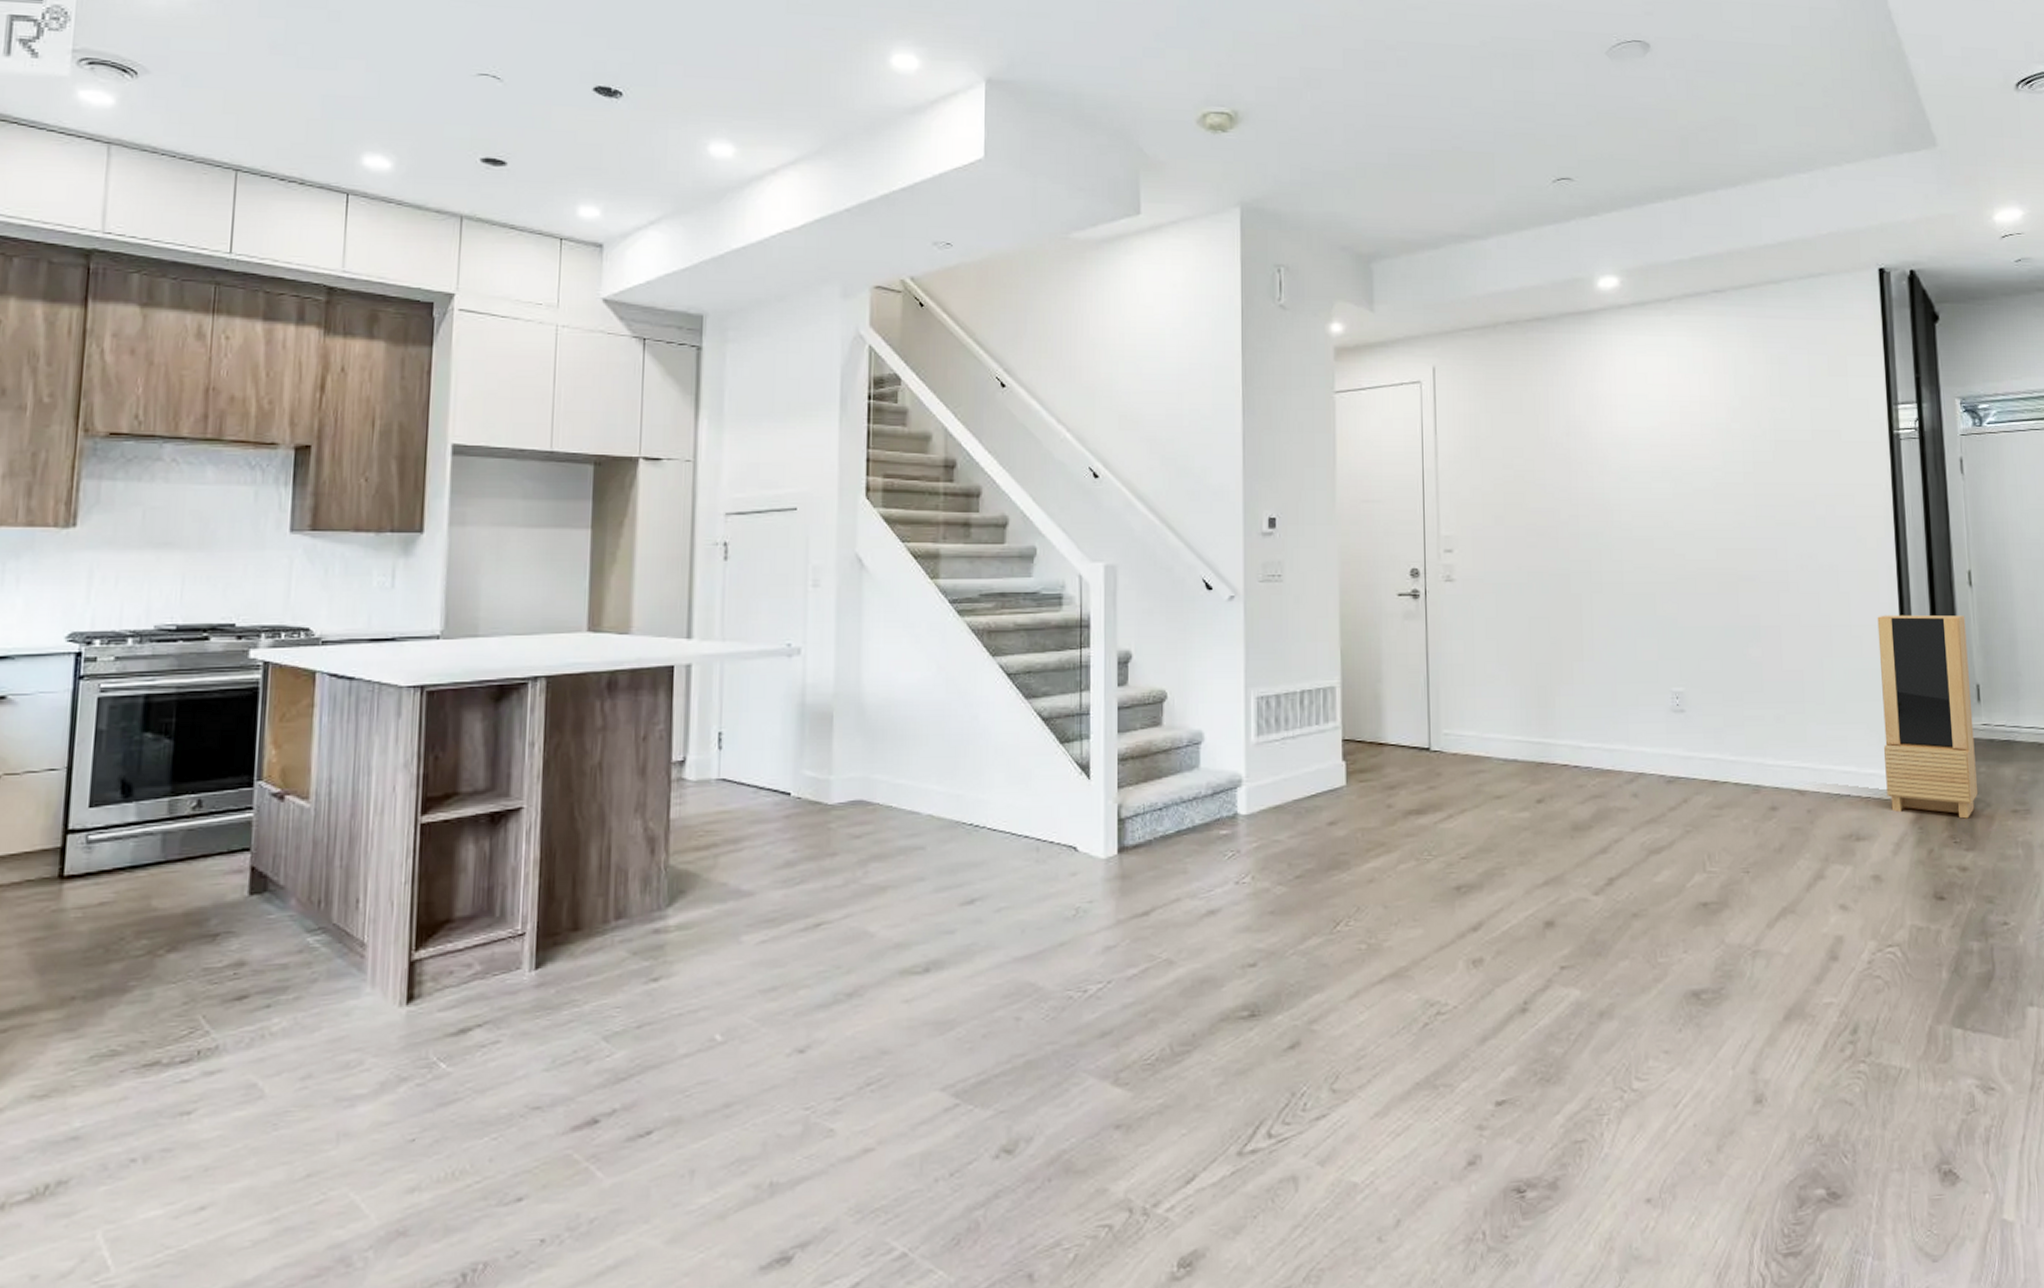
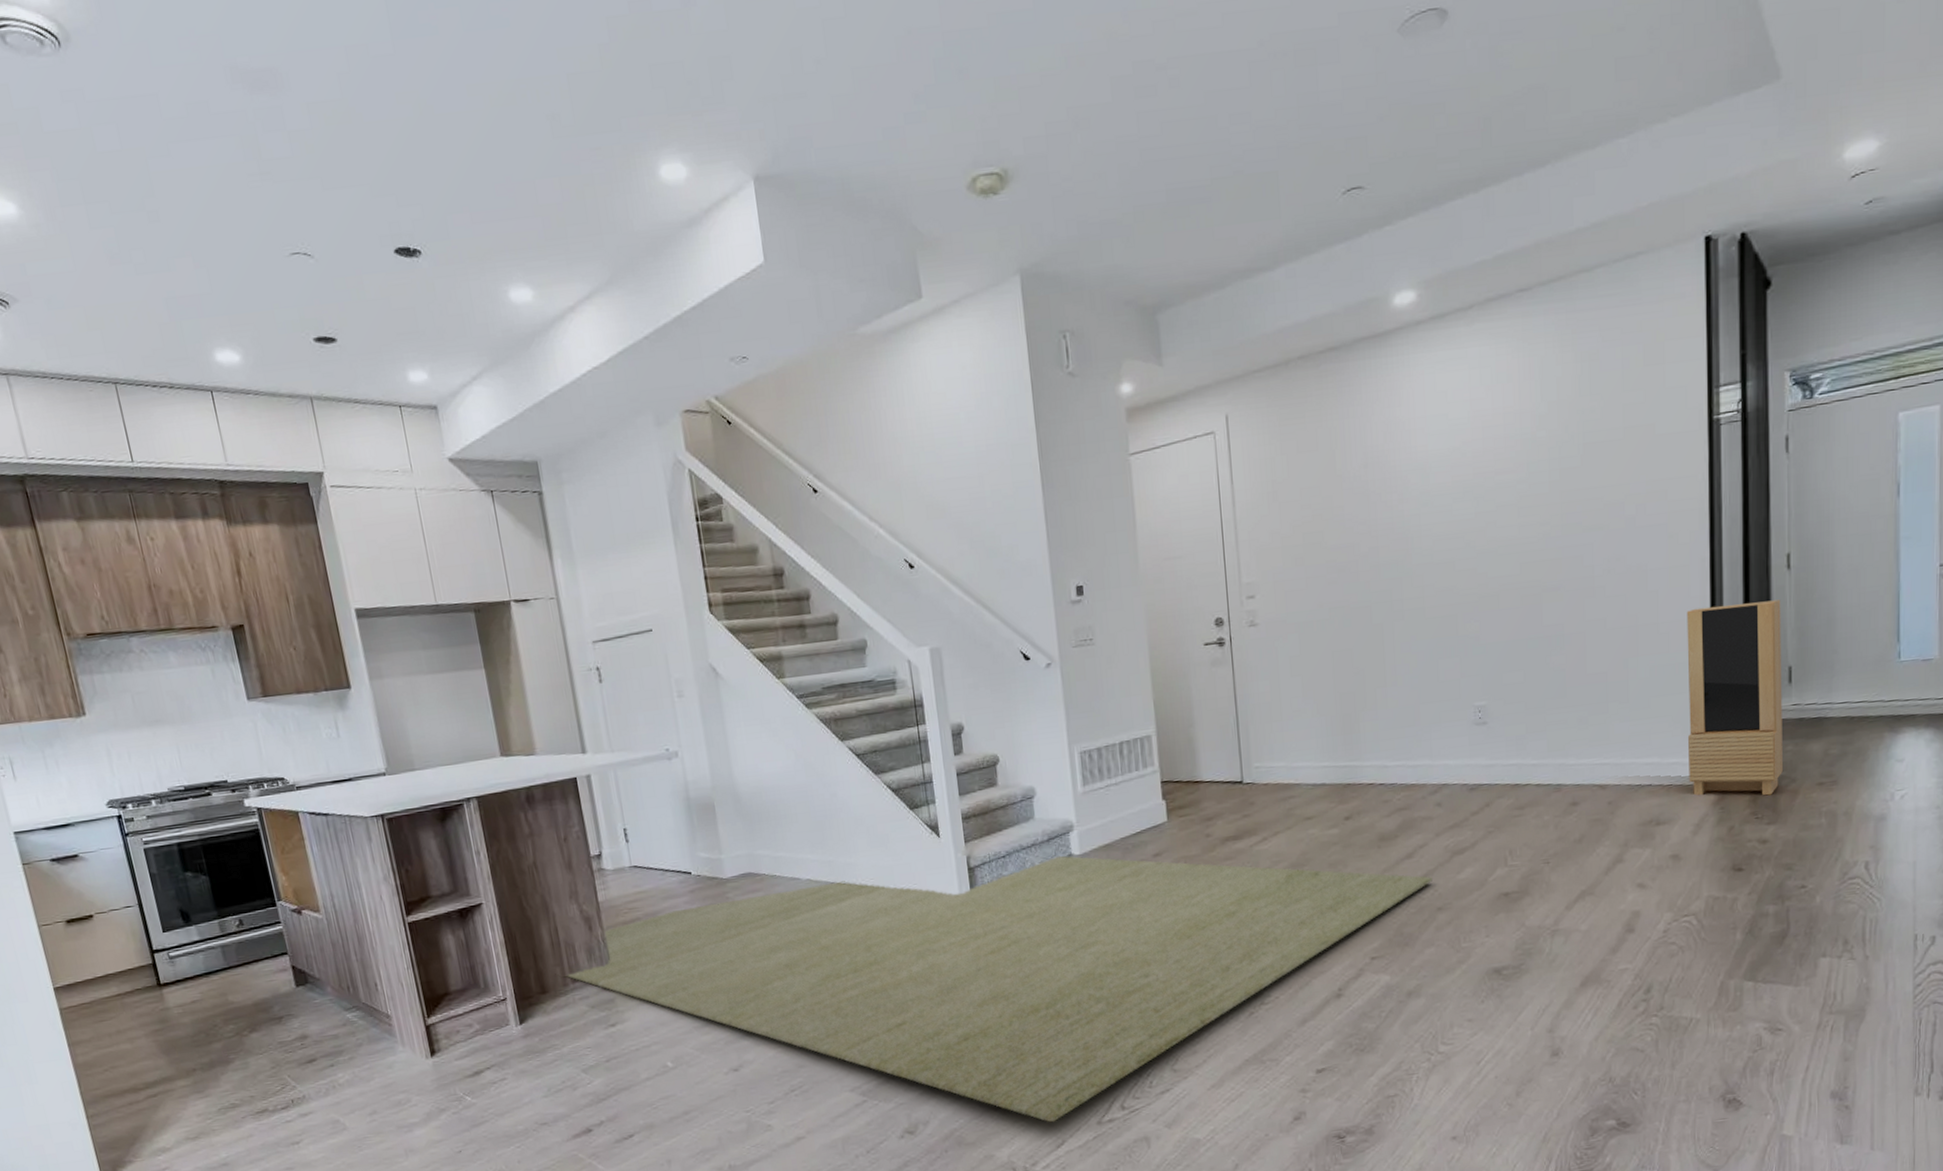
rug: none [609,813,1629,1149] -> present [566,855,1434,1123]

